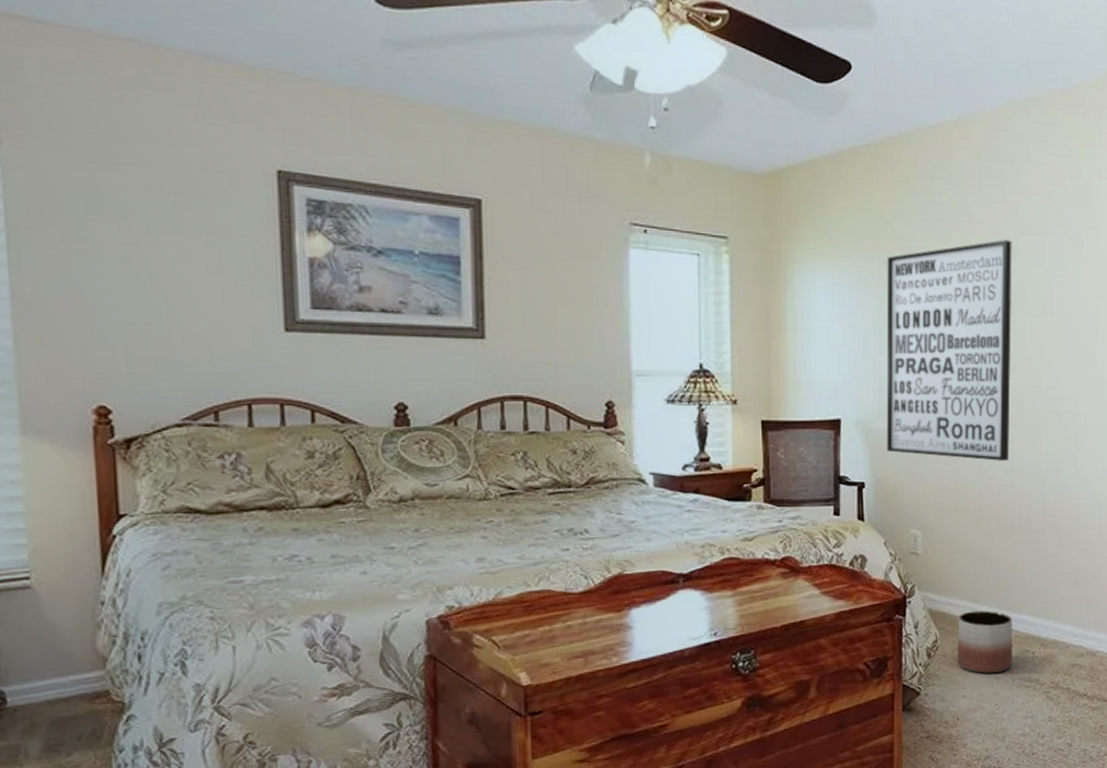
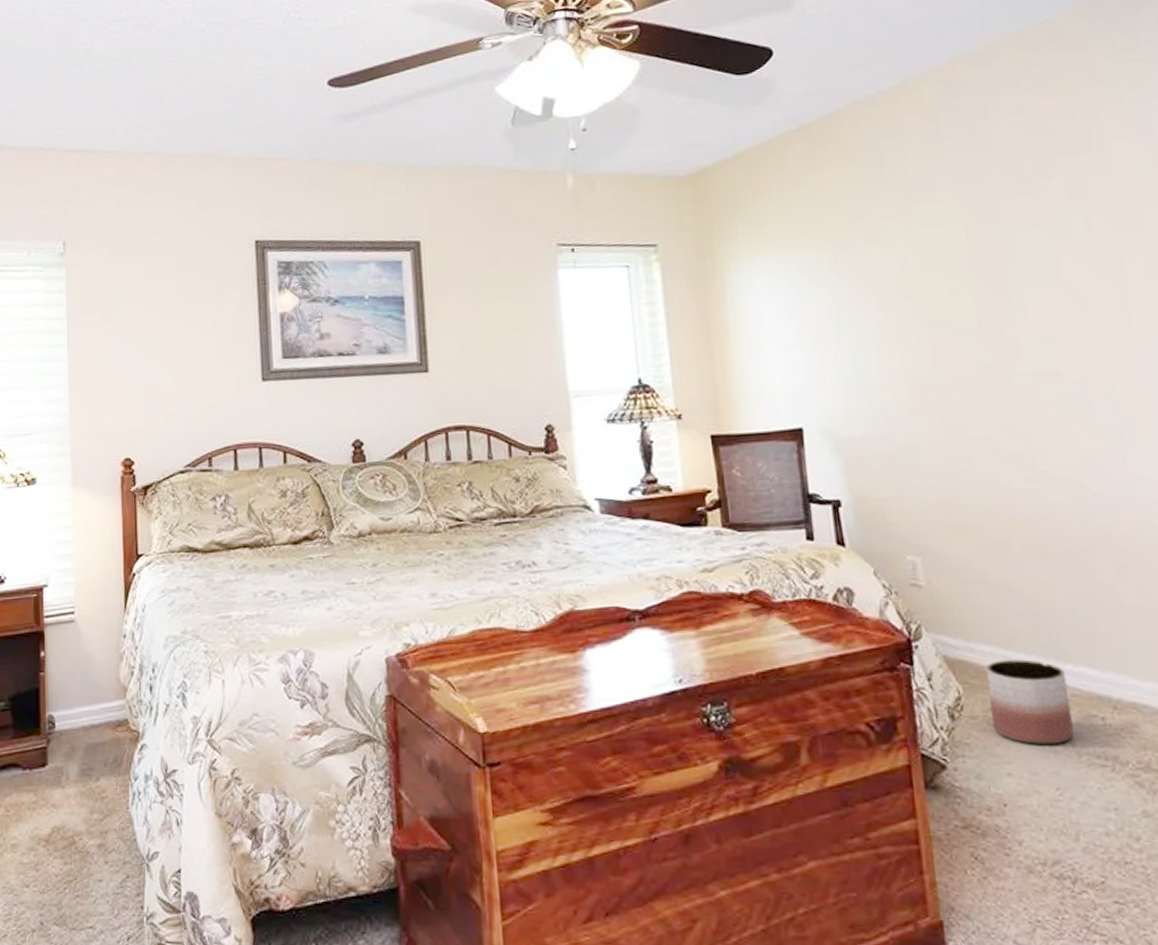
wall art: present [886,240,1012,461] -> none [837,204,1027,468]

